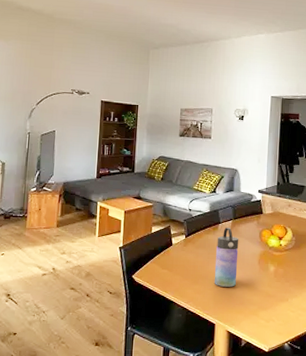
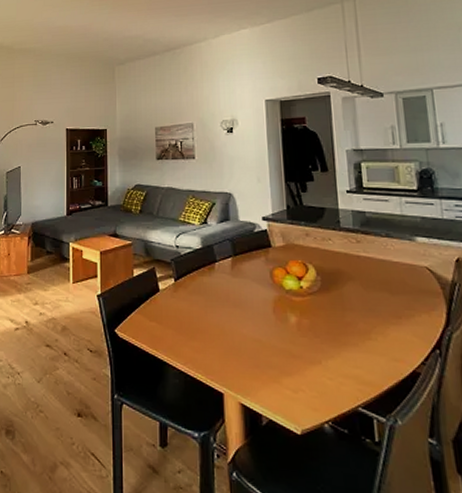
water bottle: present [214,228,239,287] -> none [214,267,246,344]

